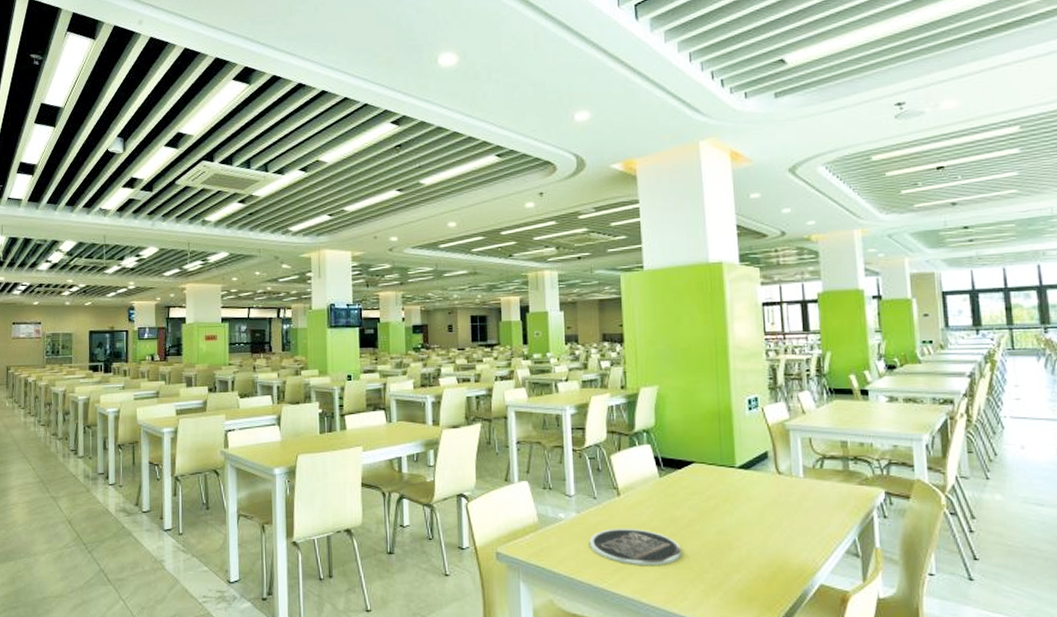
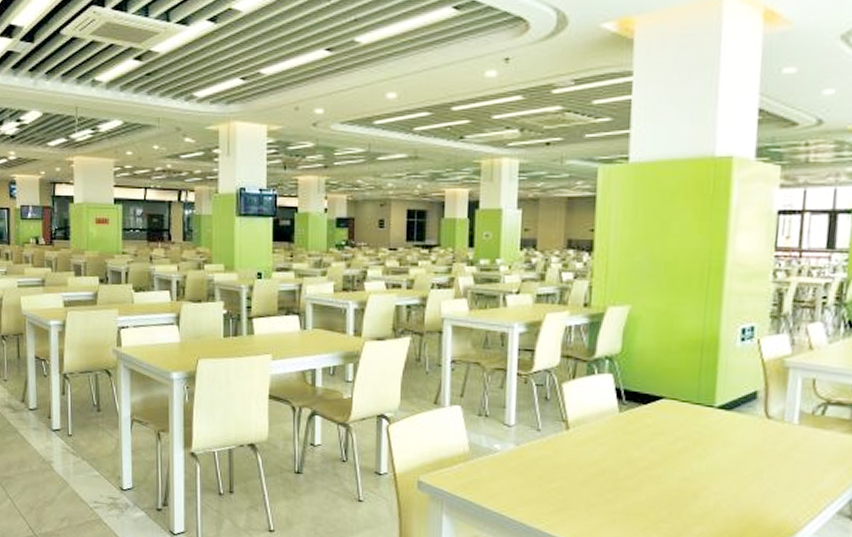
plate: present [590,527,681,566] -> none [528,465,636,510]

